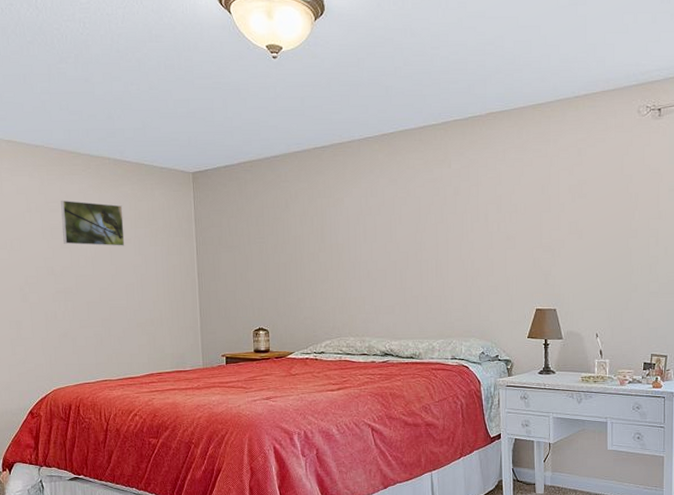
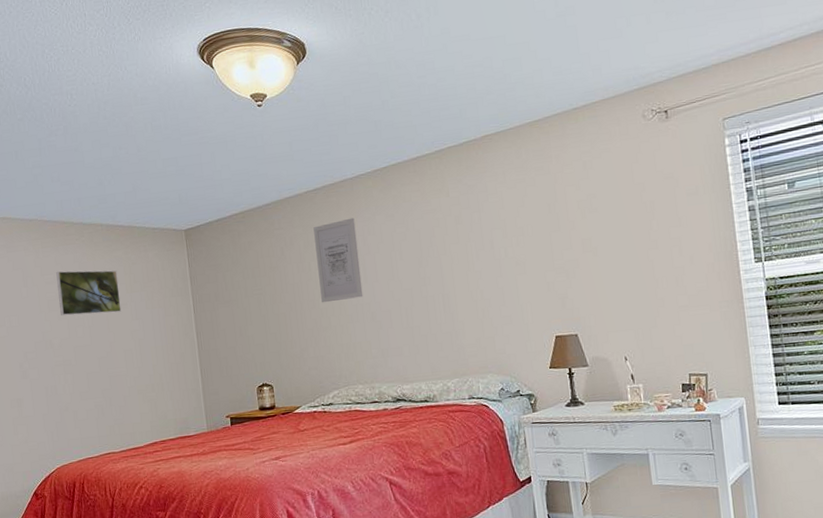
wall art: none [319,178,361,257] -> present [313,218,363,303]

